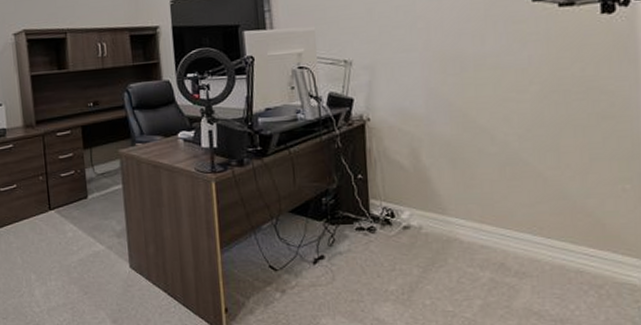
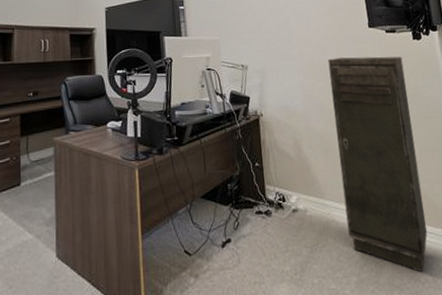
storage cabinet: none [465,38,588,300] -> present [328,56,428,273]

